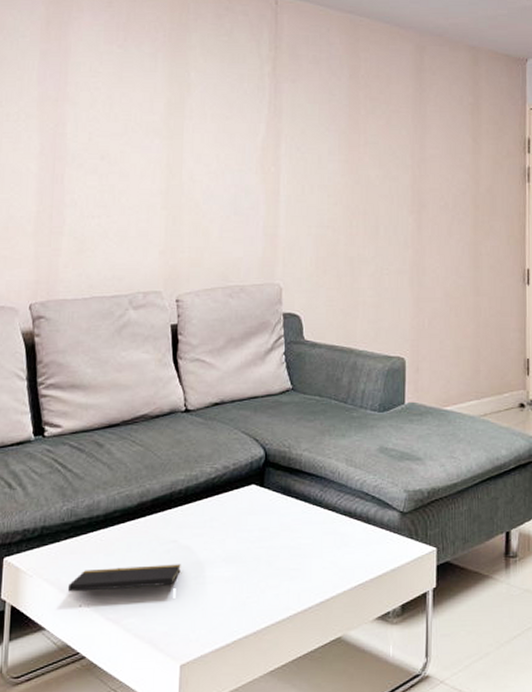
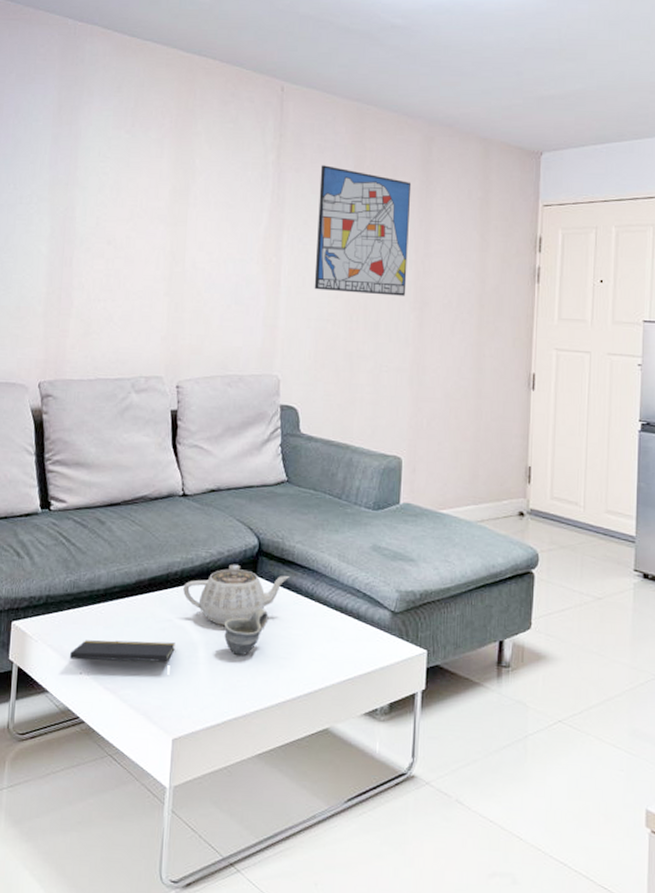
teapot: none [188,477,298,541] -> present [183,564,290,625]
cup: none [231,520,277,572] -> present [223,608,269,656]
wall art: none [313,75,405,200] -> present [314,165,412,296]

